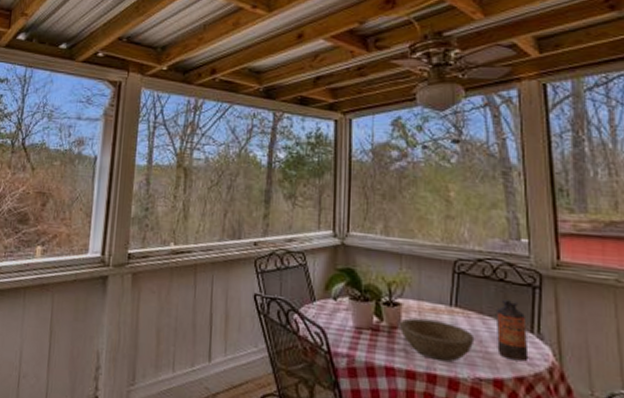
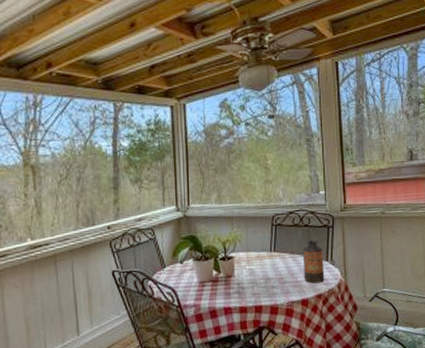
bowl: present [399,317,475,362] -> none [233,264,288,295]

